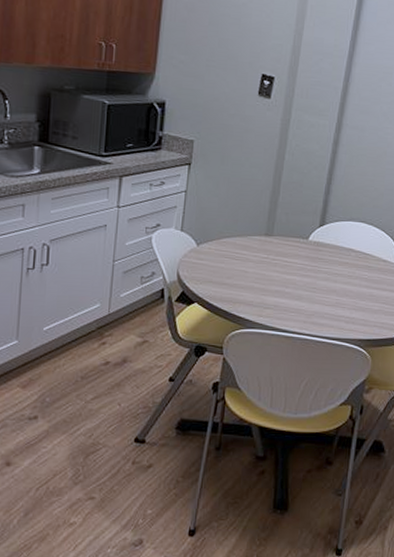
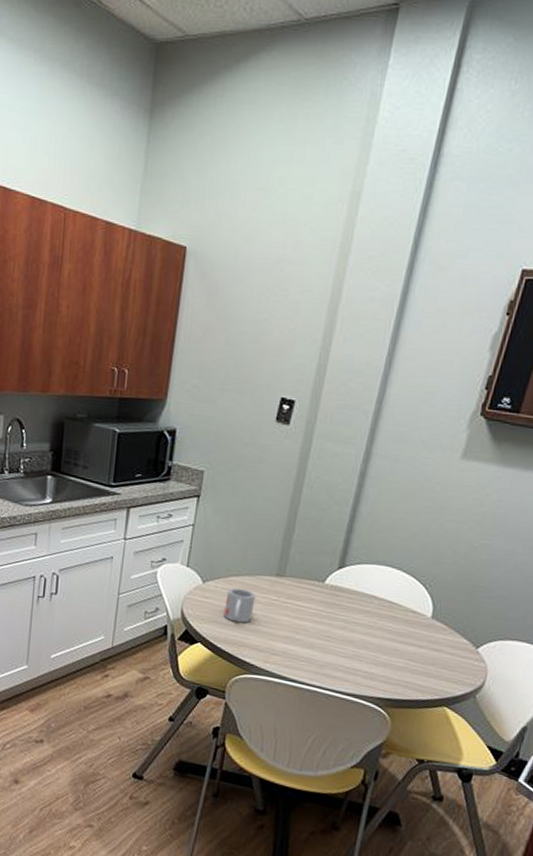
mug: none [218,248,248,281] -> present [224,587,256,623]

